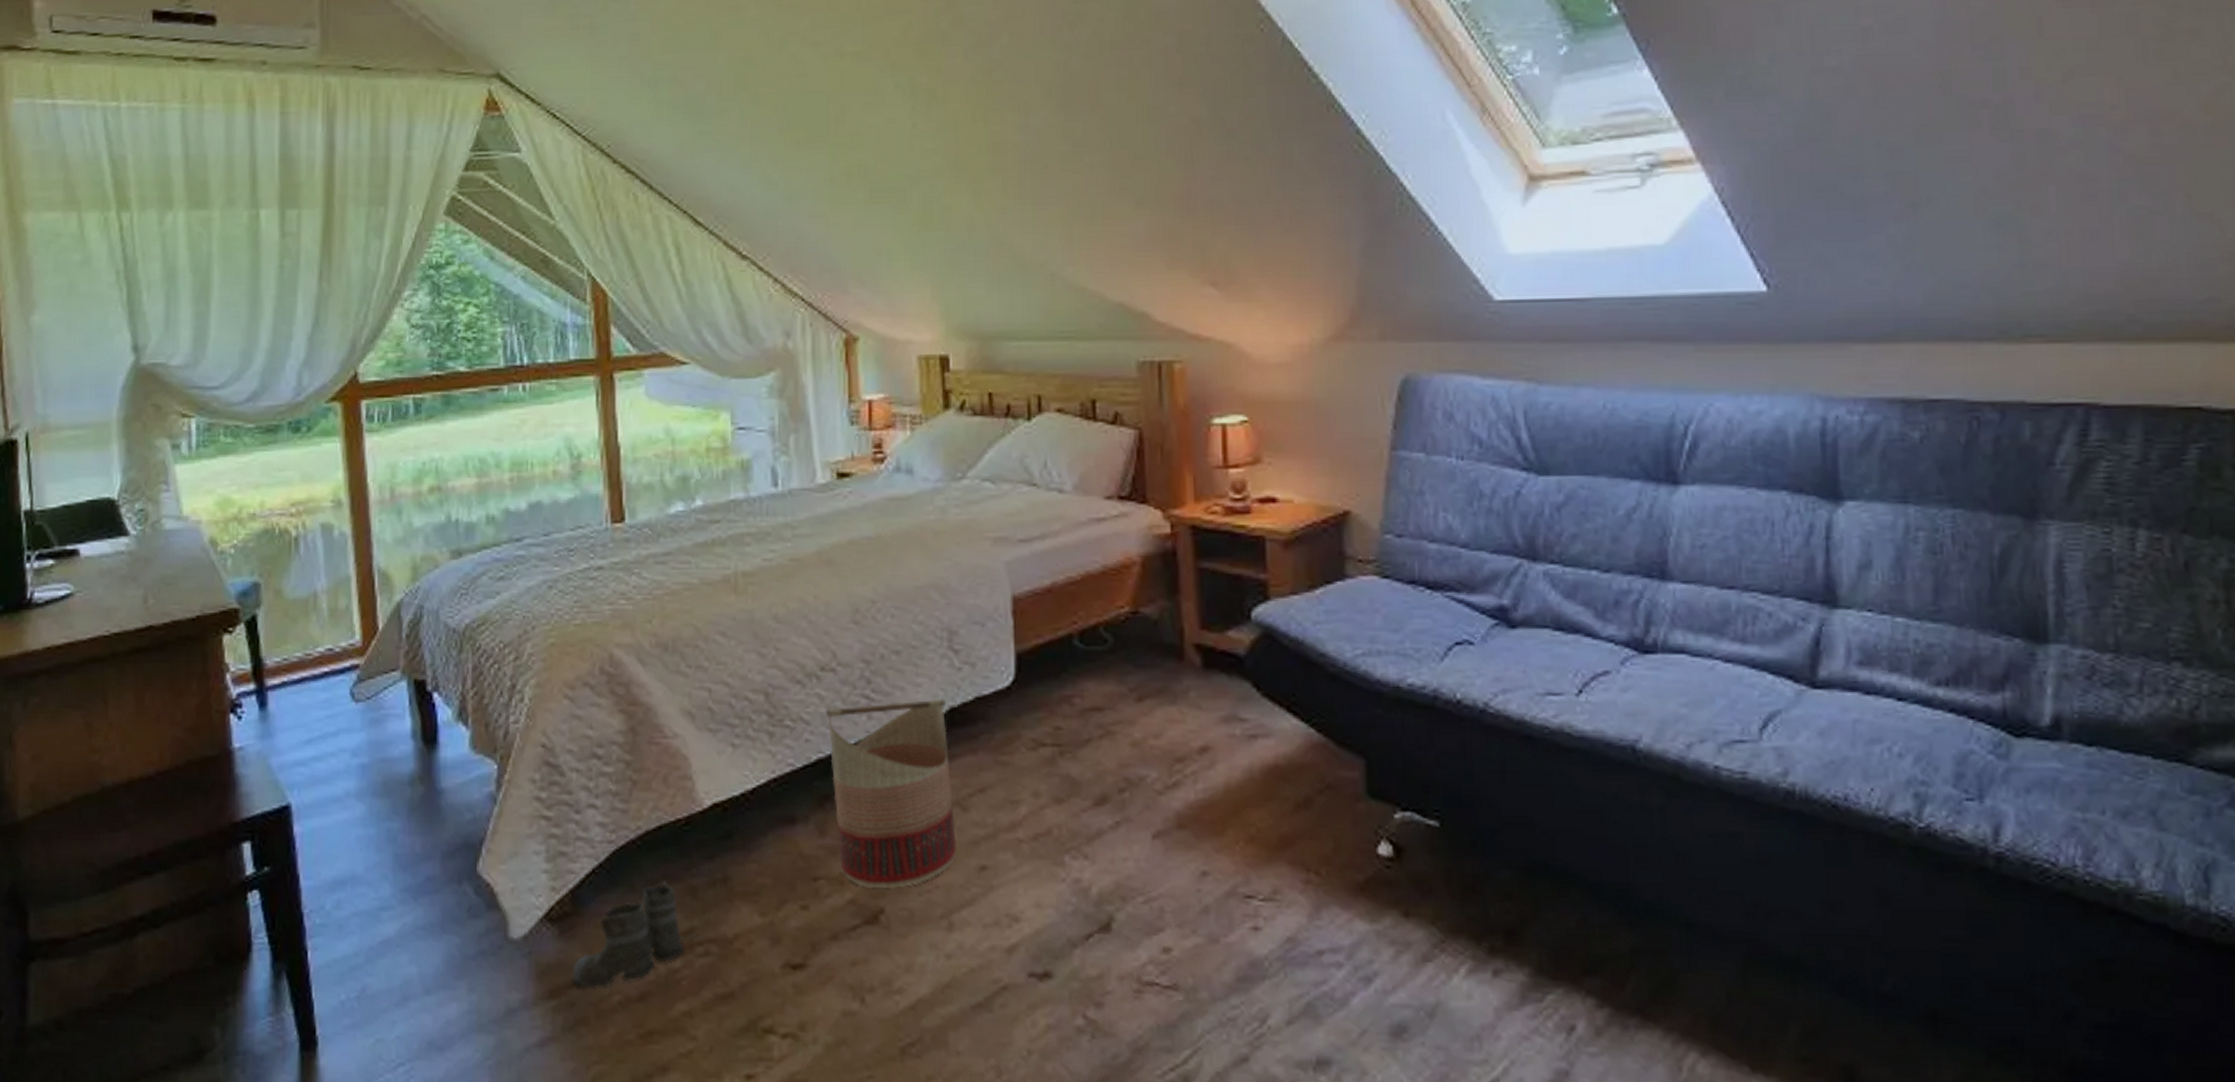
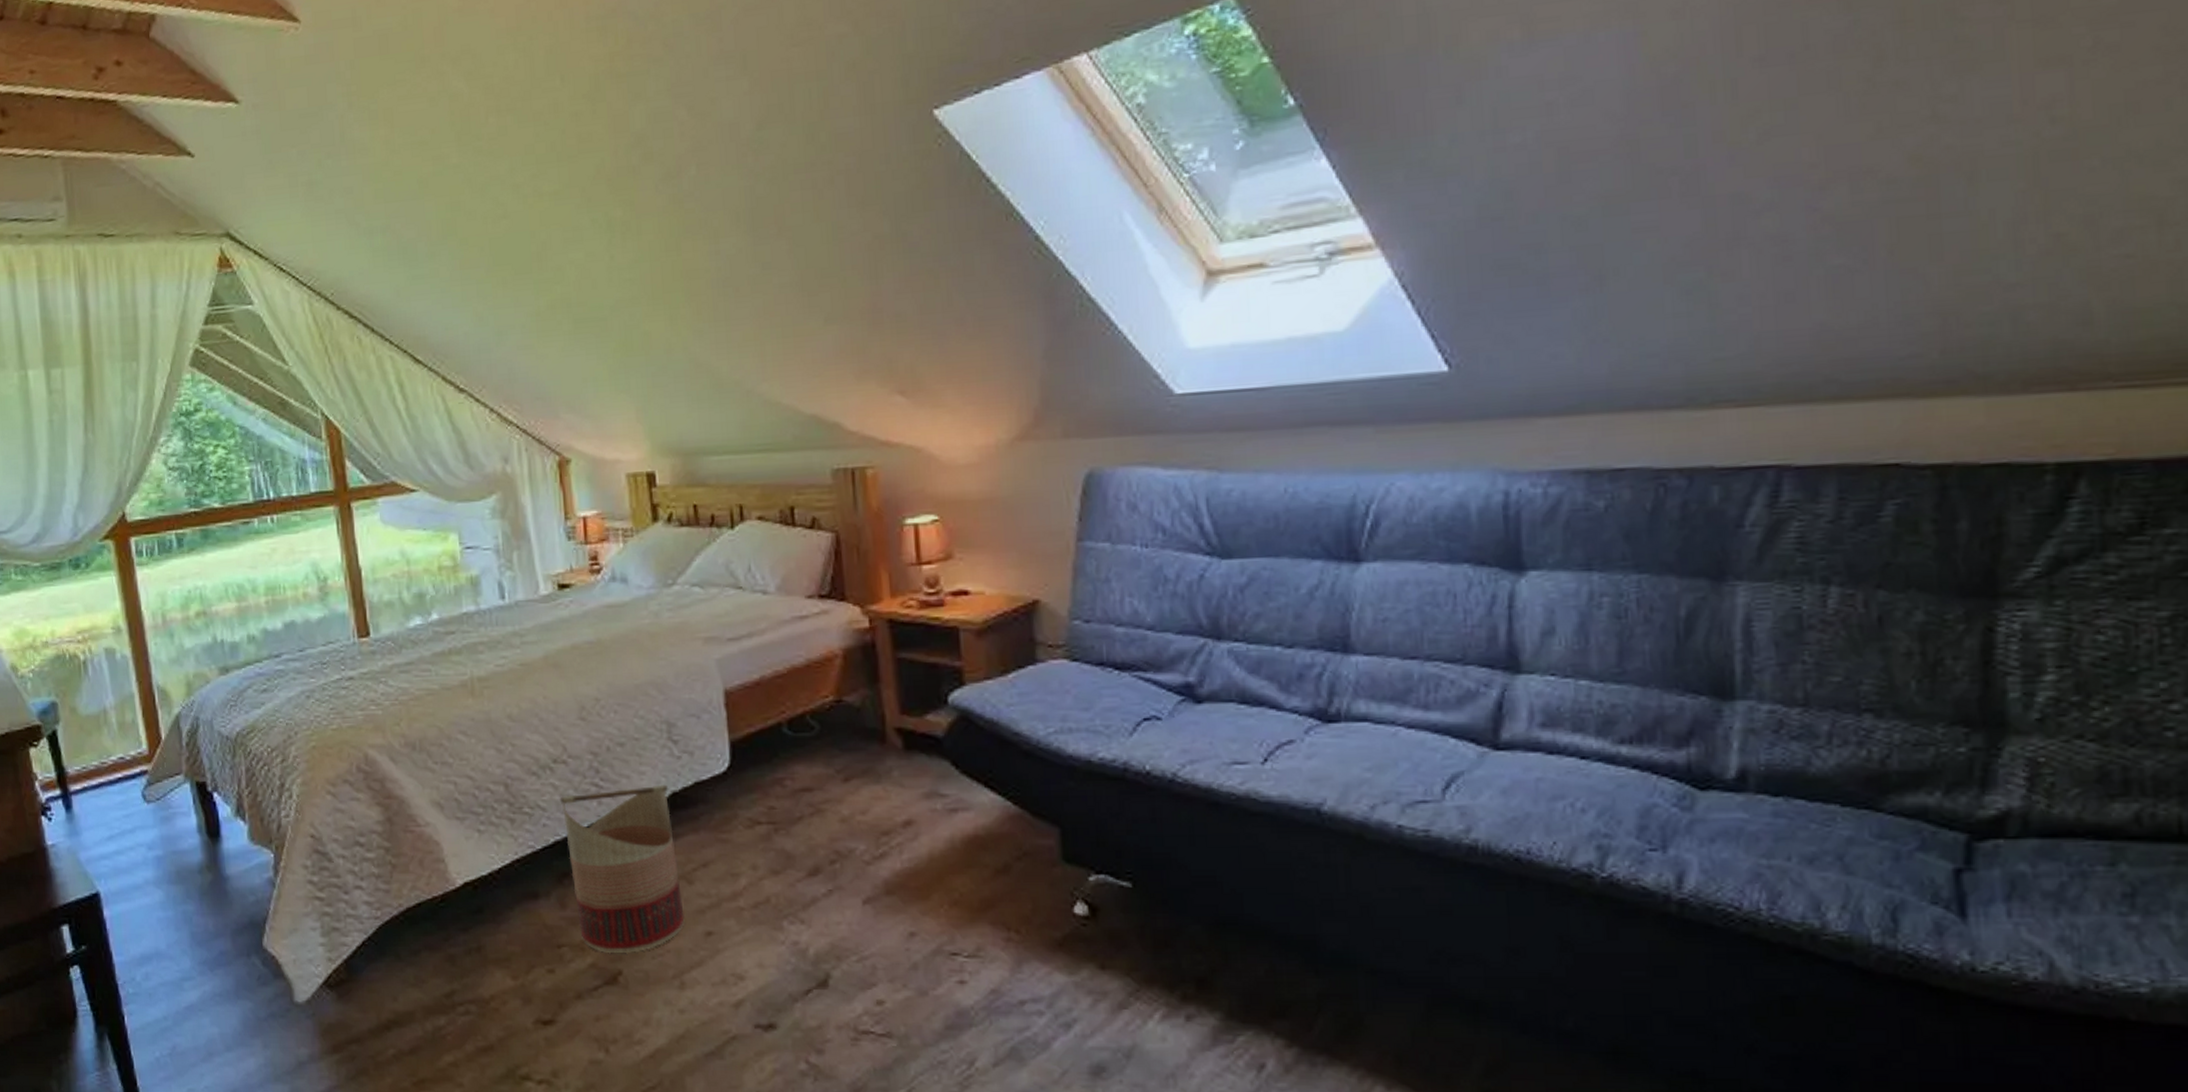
boots: present [572,881,696,997] -> none [351,951,457,1051]

